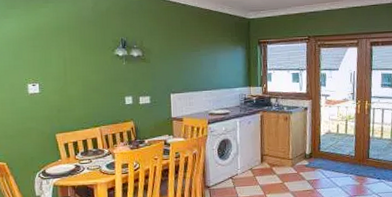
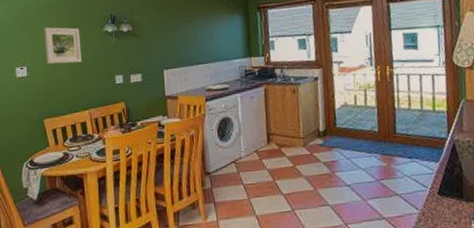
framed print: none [56,47,93,83] -> present [44,27,82,64]

